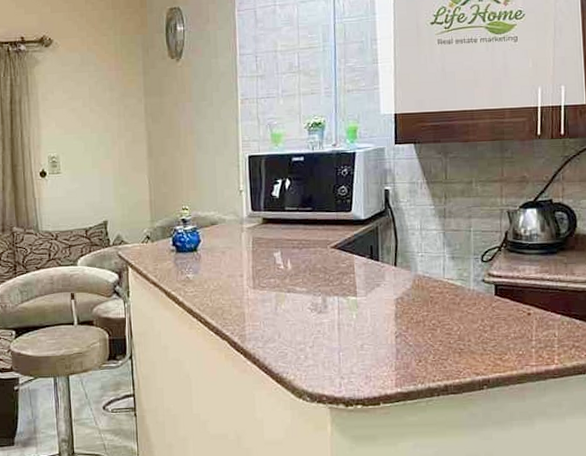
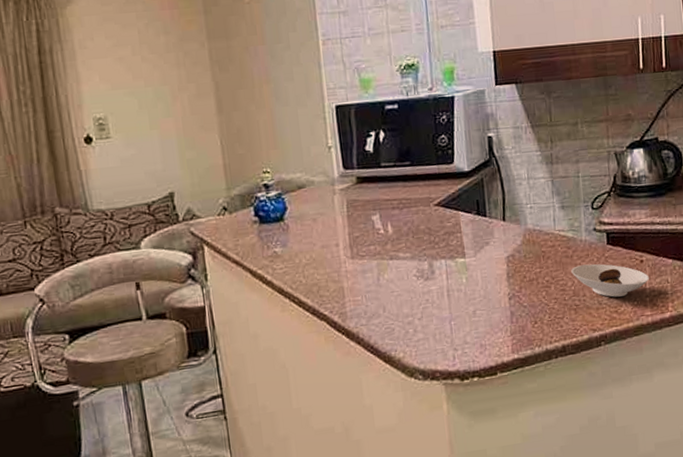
saucer: none [457,312,537,345] -> present [571,263,650,297]

